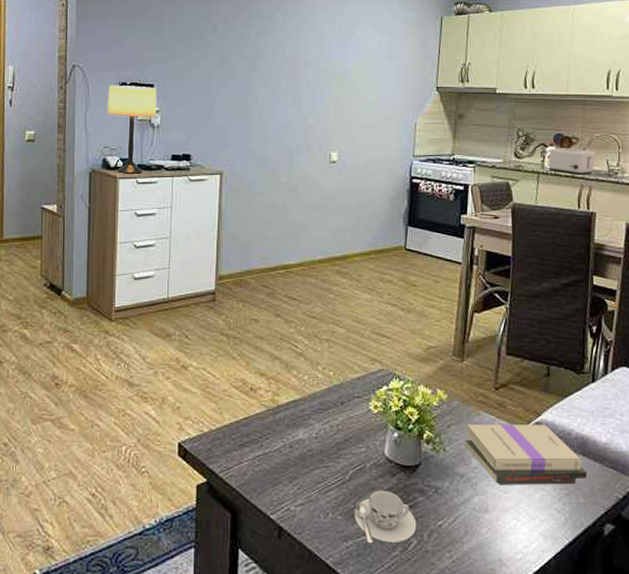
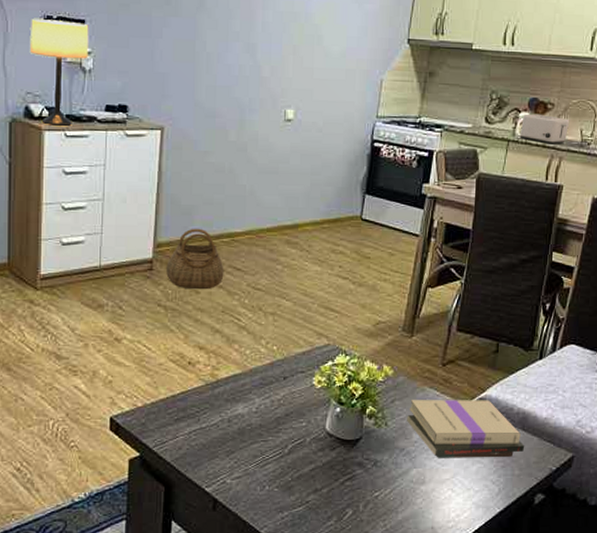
basket: none [228,261,281,319] -> present [166,228,224,290]
teacup: present [354,490,417,544] -> none [291,463,353,514]

